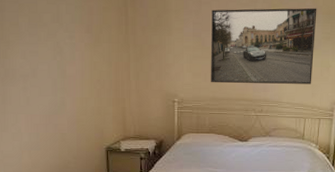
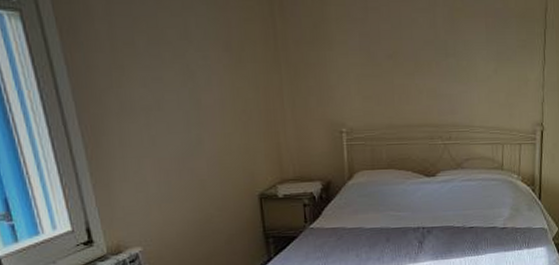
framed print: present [211,7,317,84] -> none [381,10,509,107]

